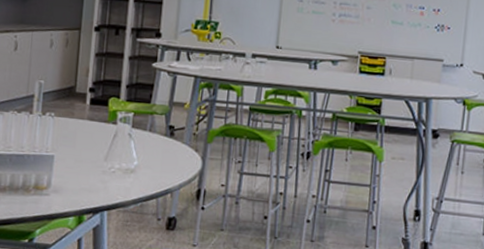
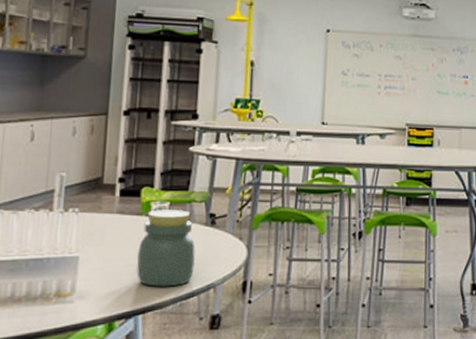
jar: none [103,118,156,189] -> present [137,209,195,287]

